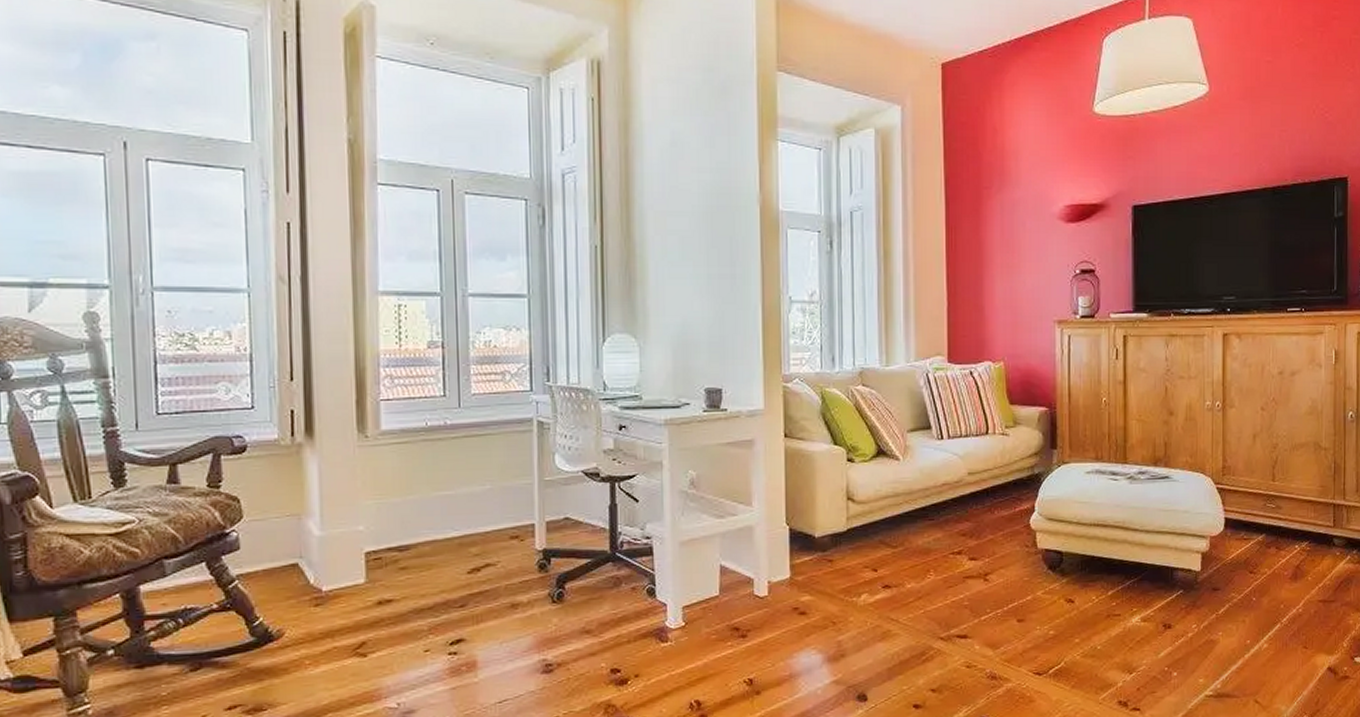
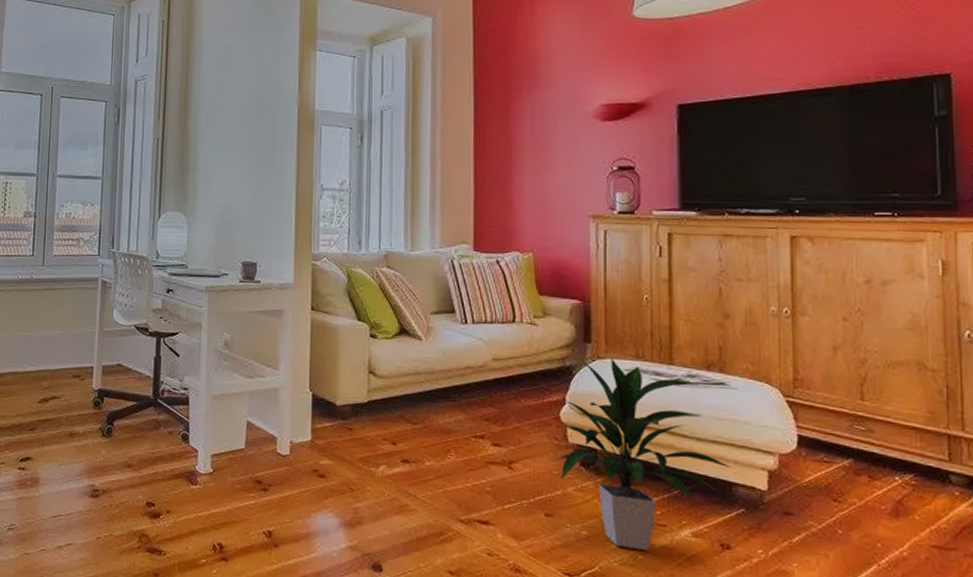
indoor plant: none [1027,462,1173,641] -> present [556,358,732,550]

